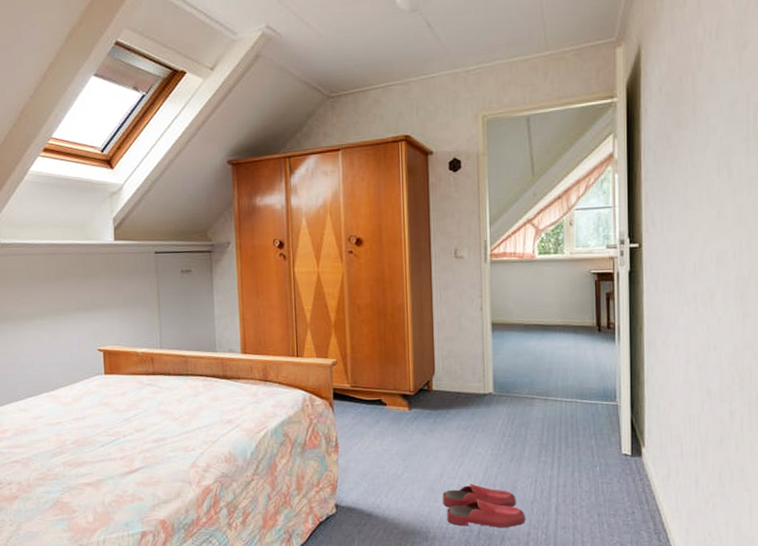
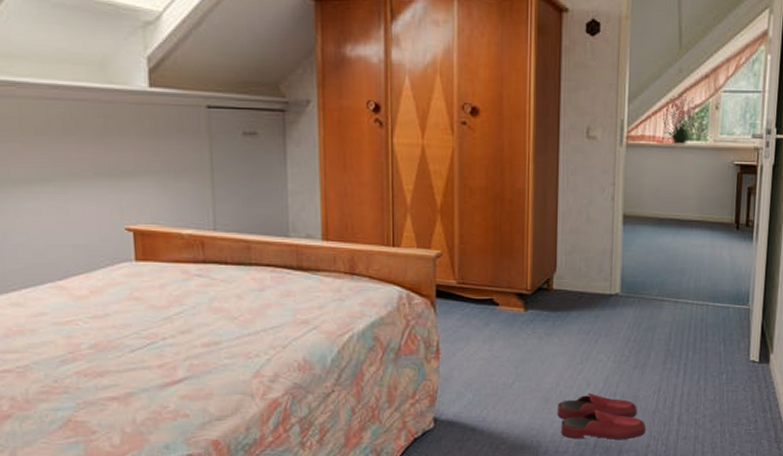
flowering plant: none [522,212,553,259] -> present [663,91,697,145]

